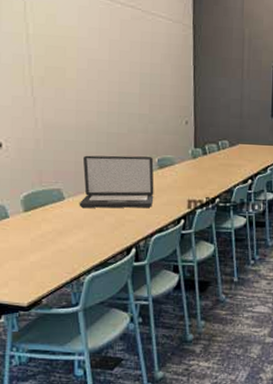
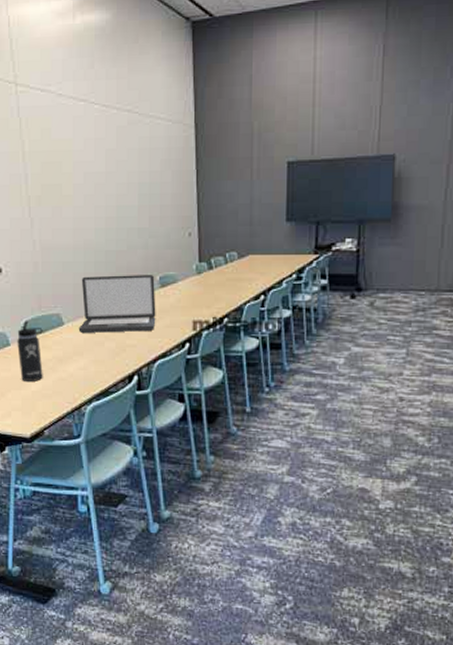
thermos bottle: none [16,193,43,253] -> present [17,320,43,381]

